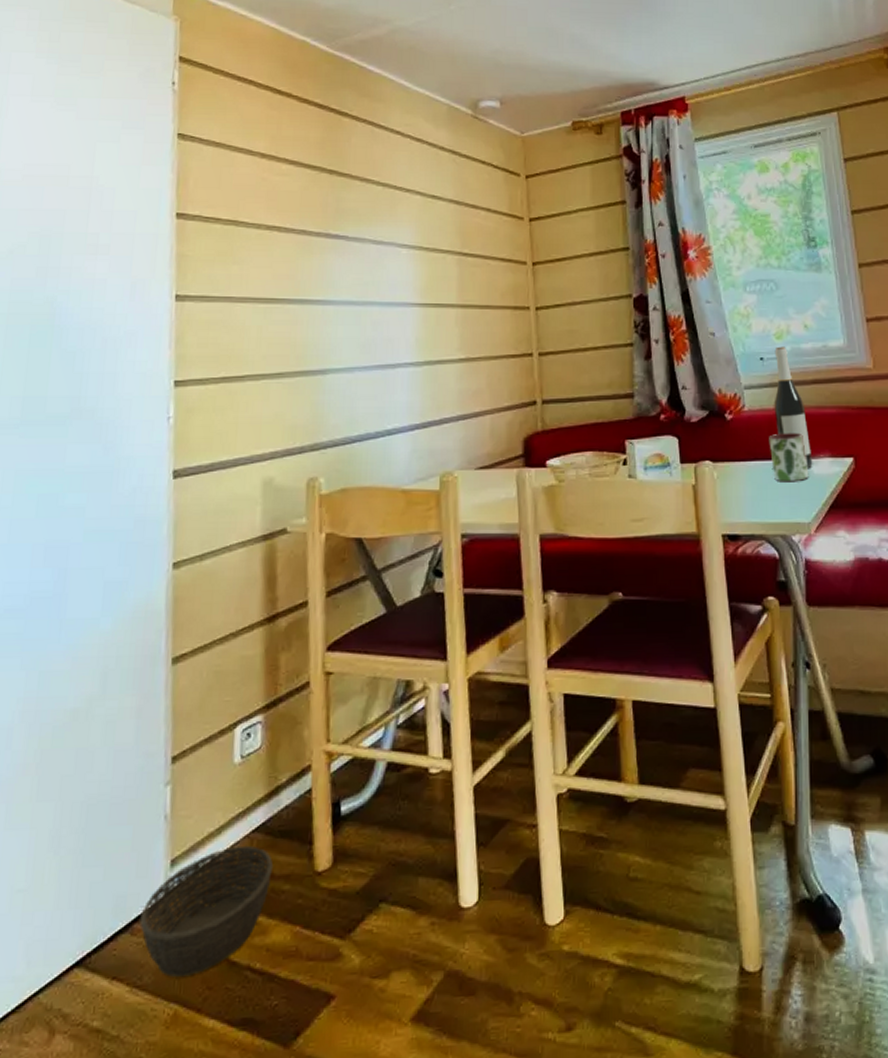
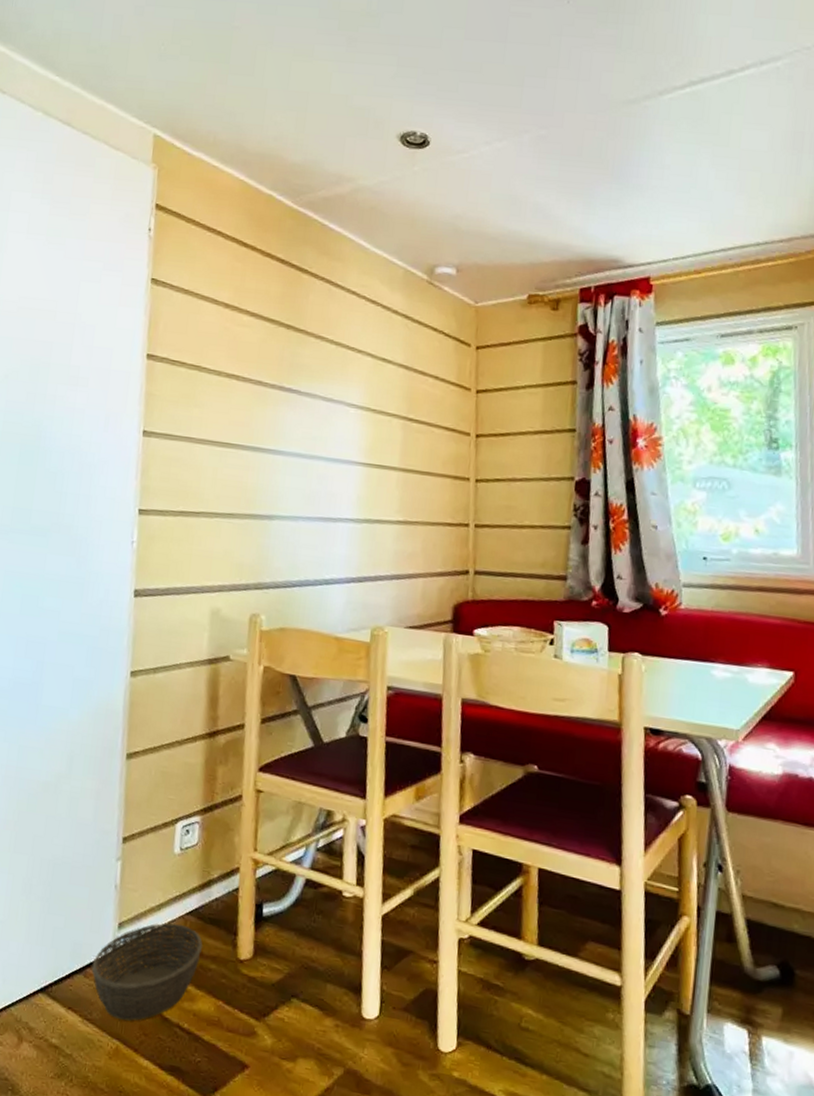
mug: present [769,433,809,482] -> none [703,636,744,687]
wine bottle: present [774,346,813,468] -> none [712,548,749,676]

